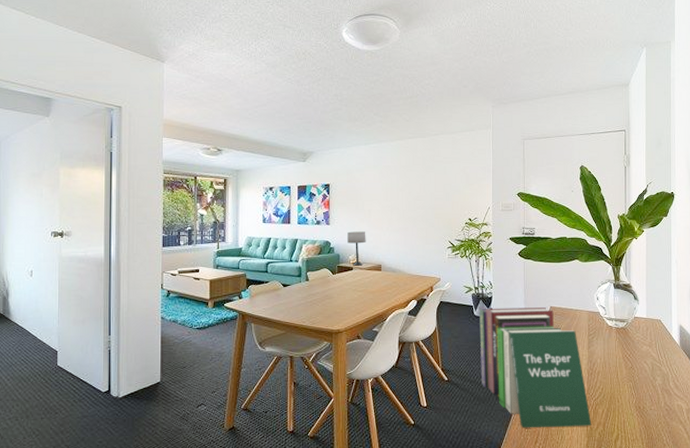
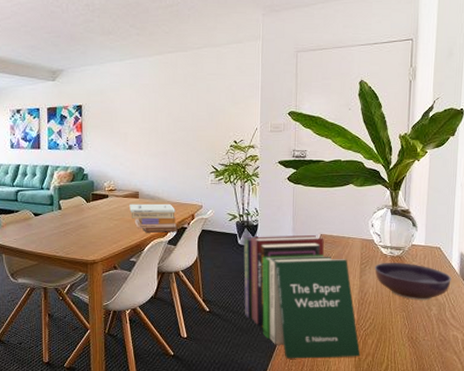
table lamp: present [347,231,366,266] -> none [102,156,122,193]
books: none [373,276,418,304] -> present [129,203,178,233]
bowl: none [601,333,673,371] -> present [374,262,451,301]

